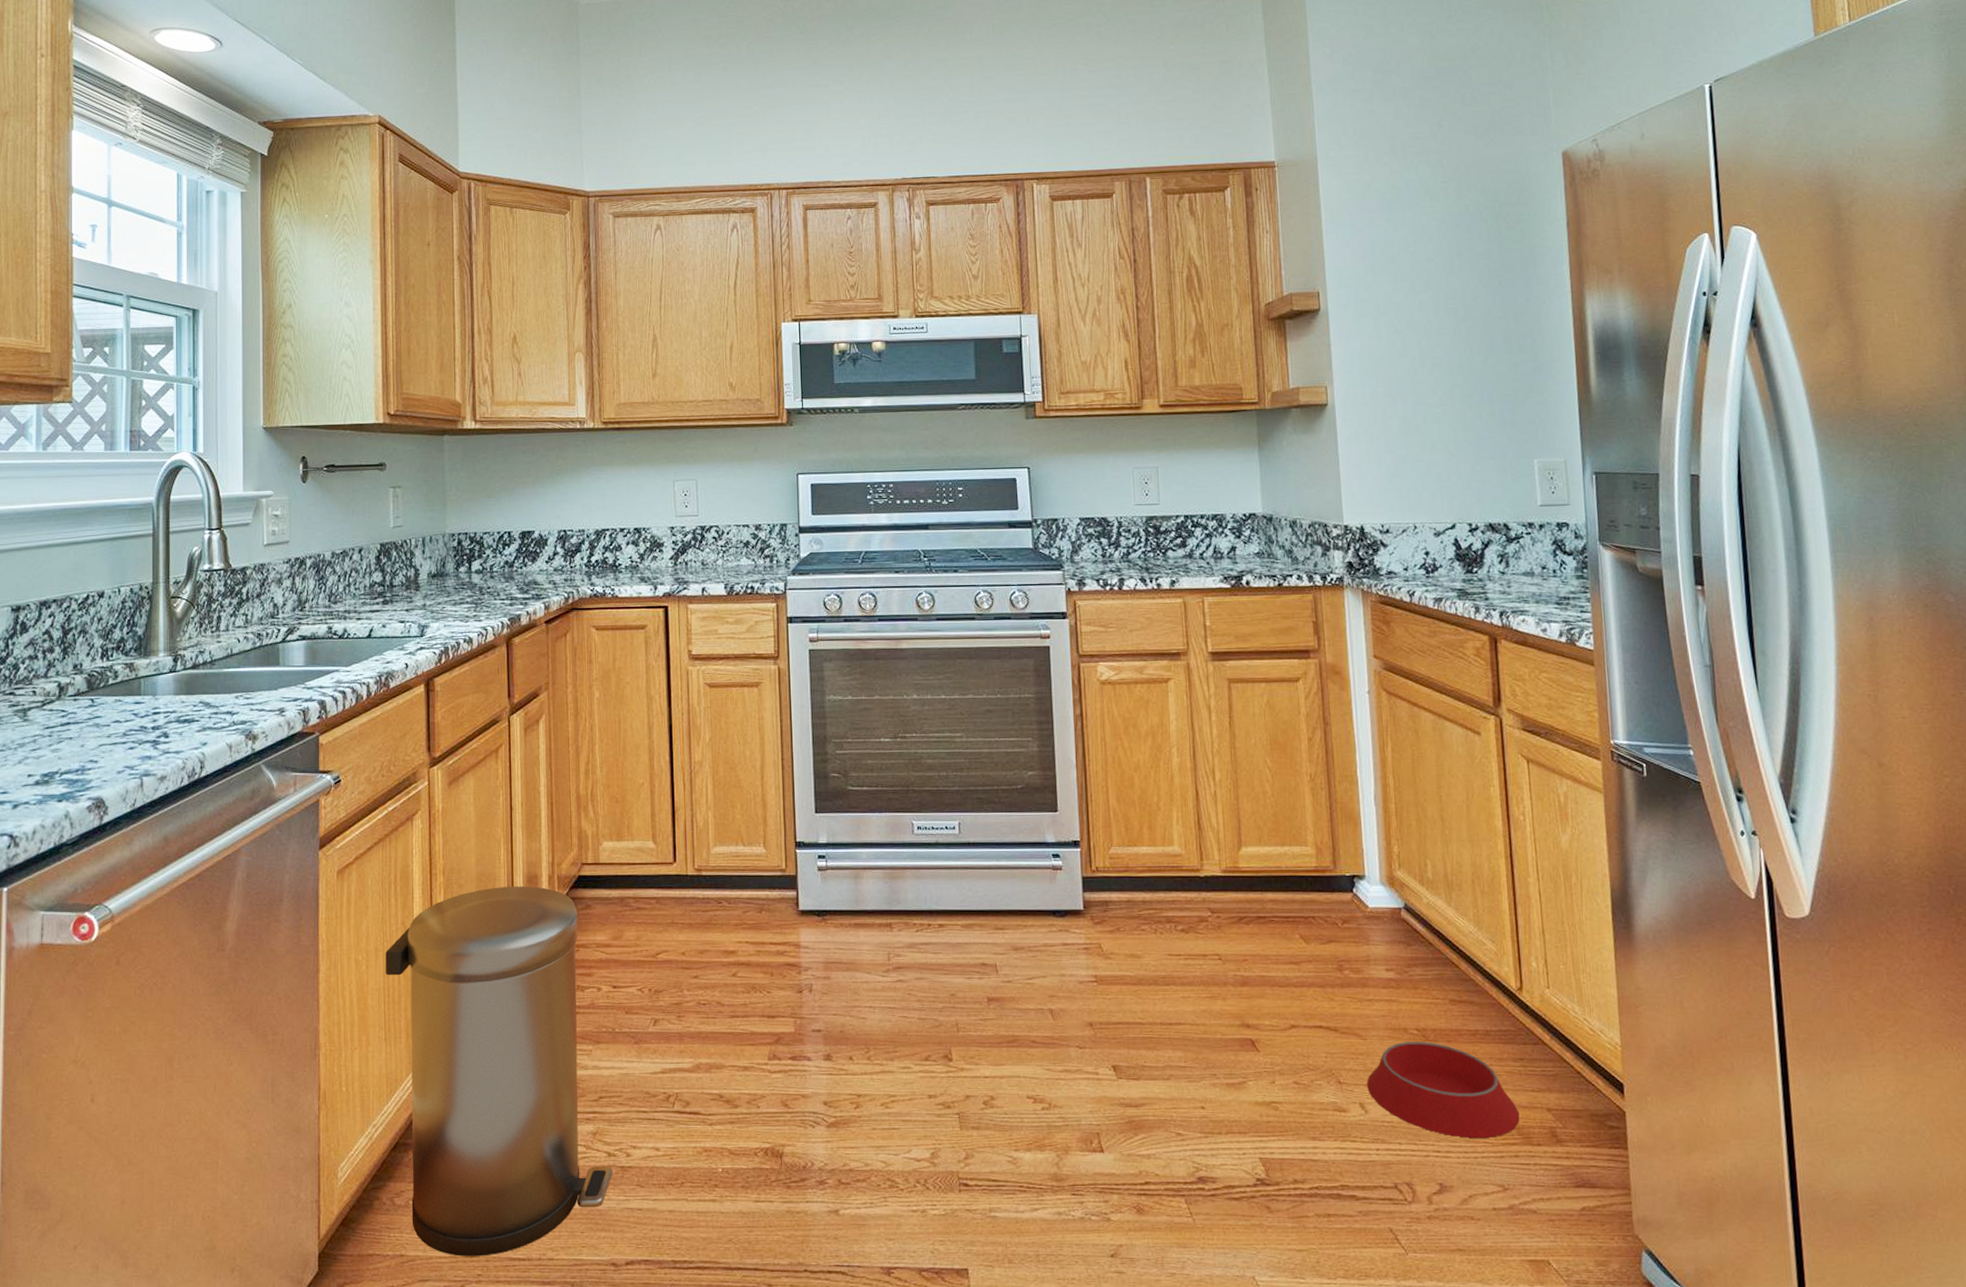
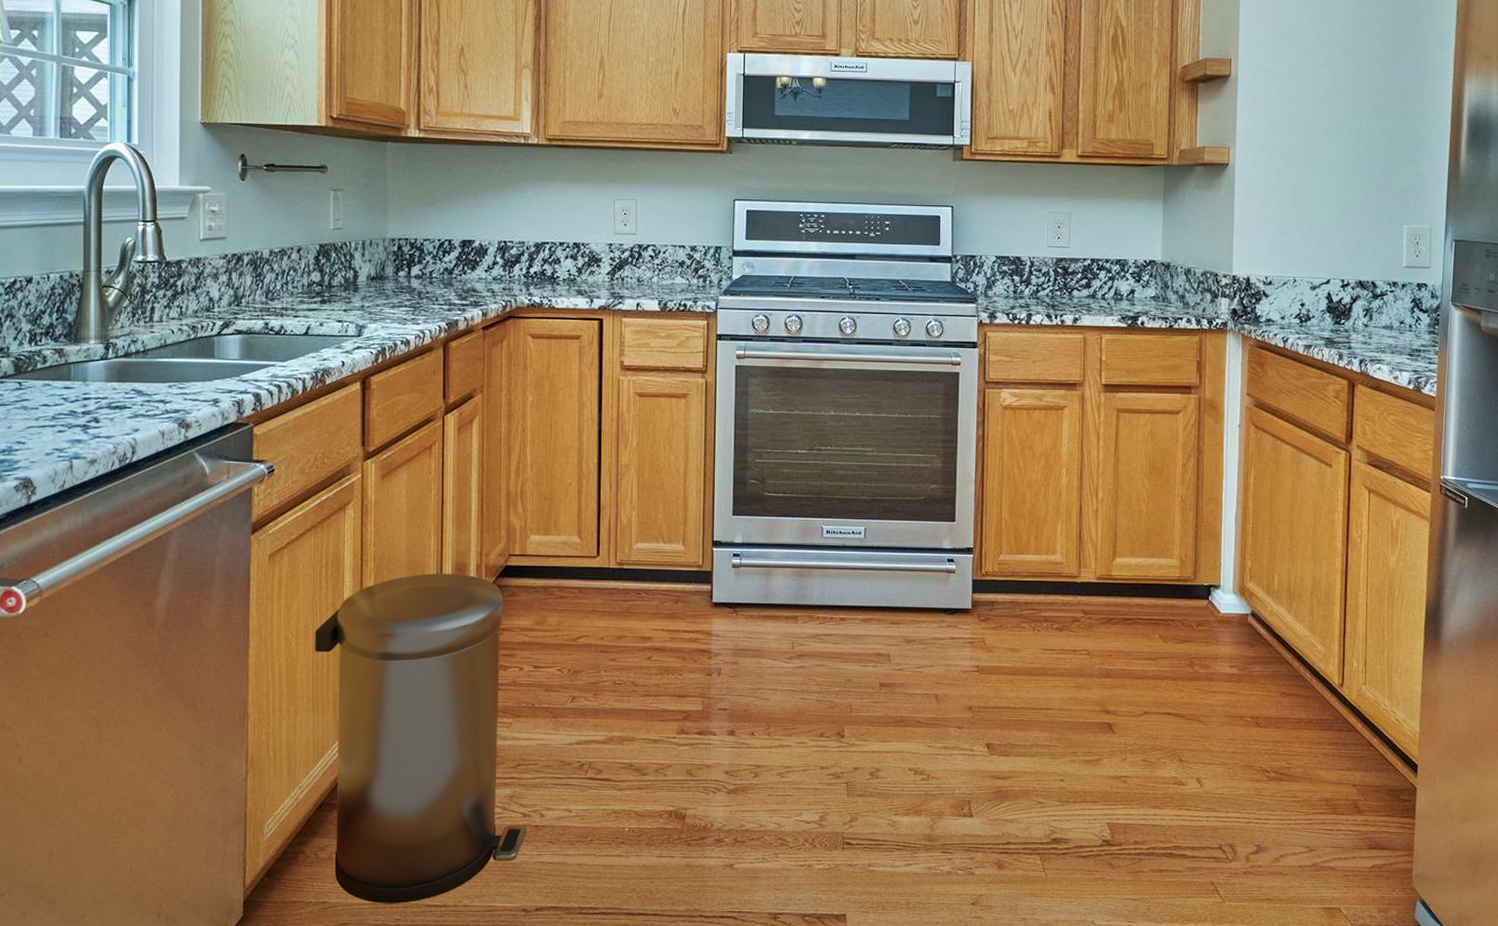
pet bowl: present [1367,1042,1520,1138] -> none [1204,727,1330,808]

